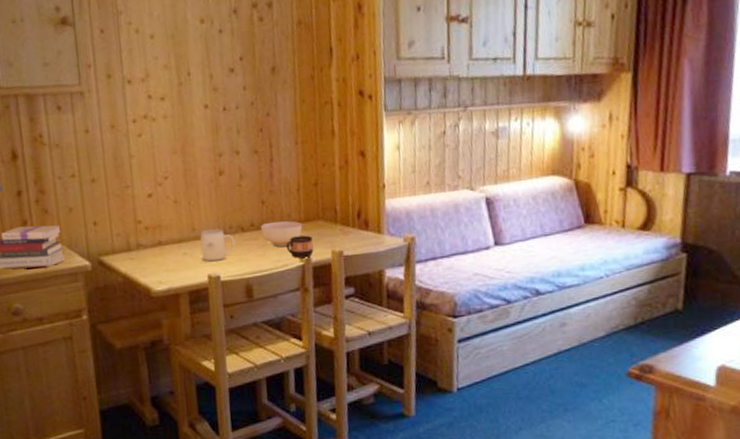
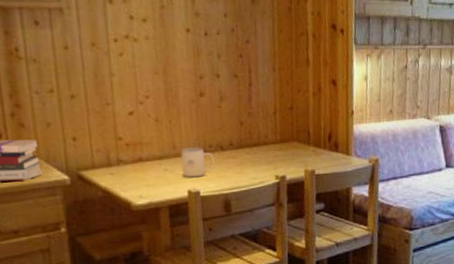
bowl: present [260,221,303,247] -> none [238,141,279,166]
cup: present [286,235,314,259] -> none [263,155,288,176]

